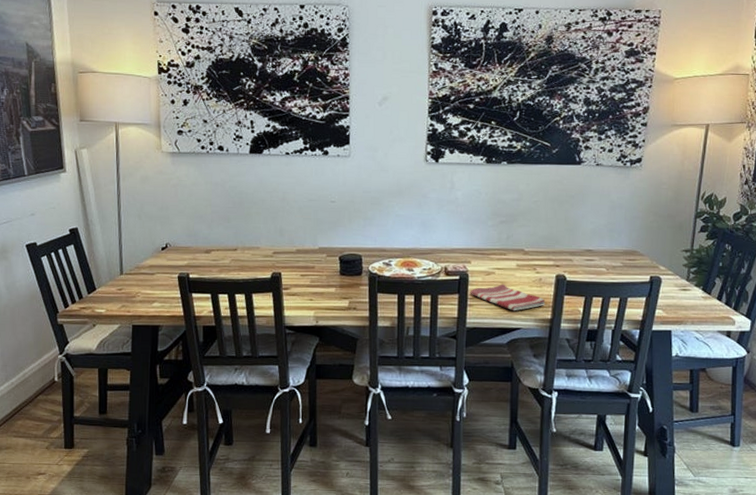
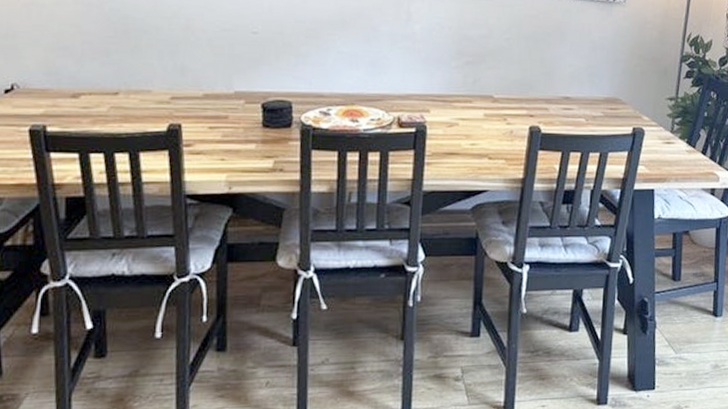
dish towel: present [470,284,546,311] -> none [428,137,517,170]

